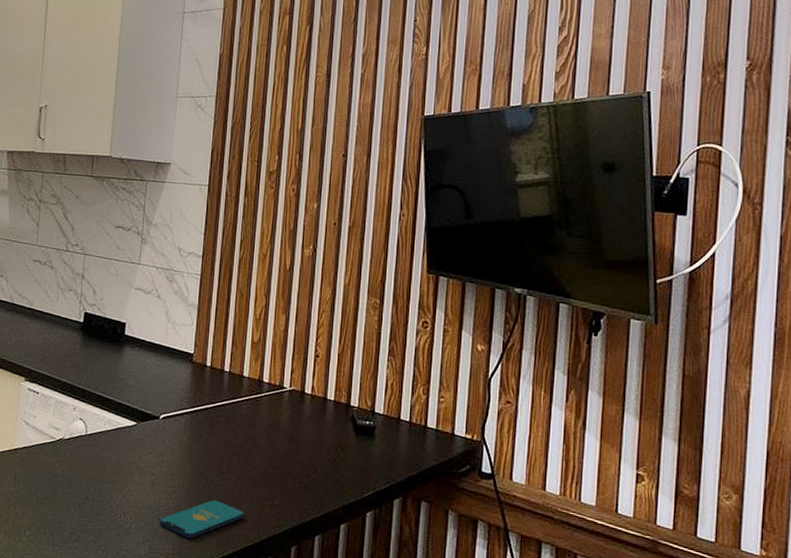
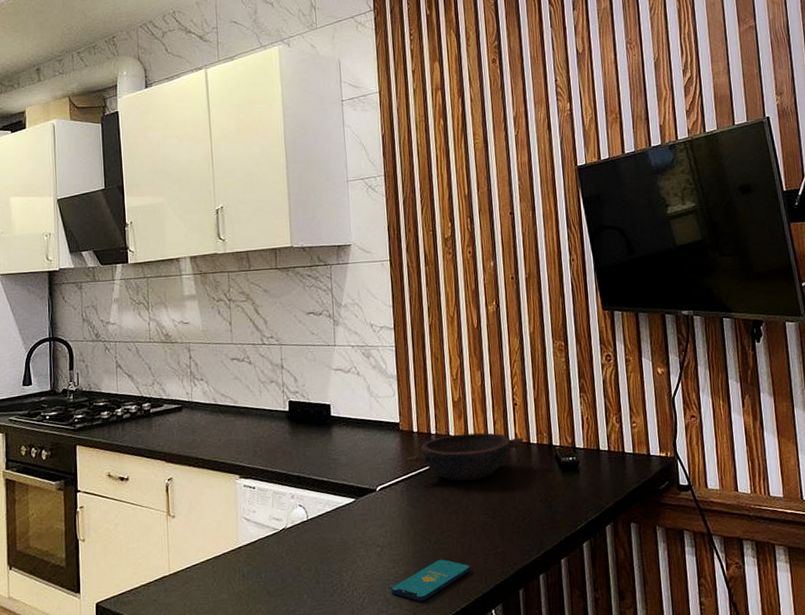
bowl: none [194,375,321,427] -> present [406,432,524,481]

